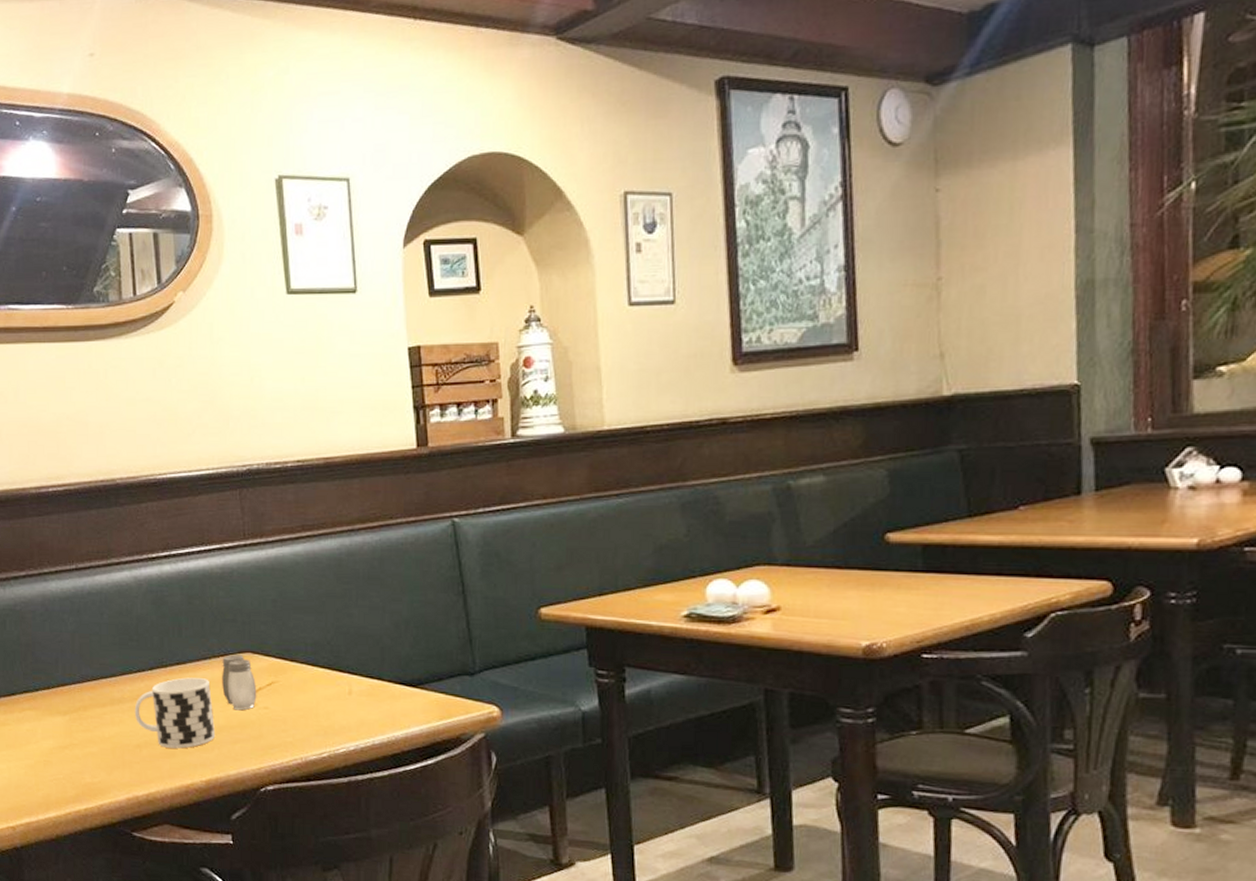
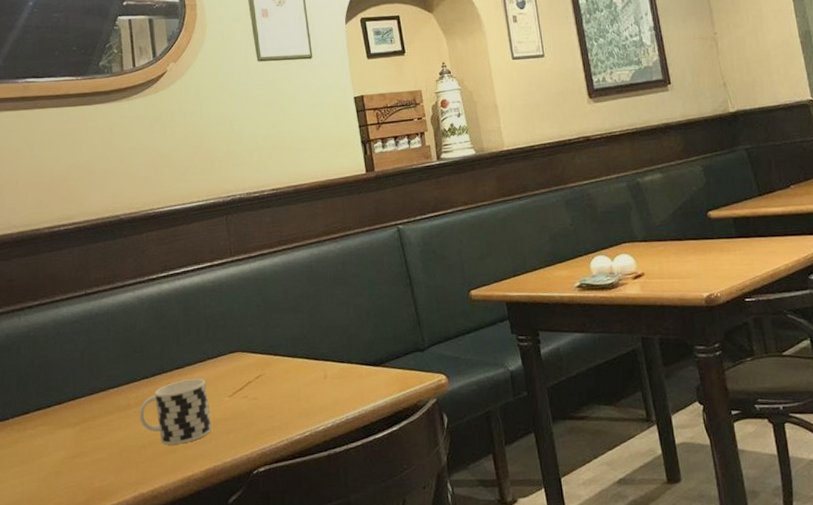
salt and pepper shaker: present [222,655,257,711] -> none [216,355,247,404]

